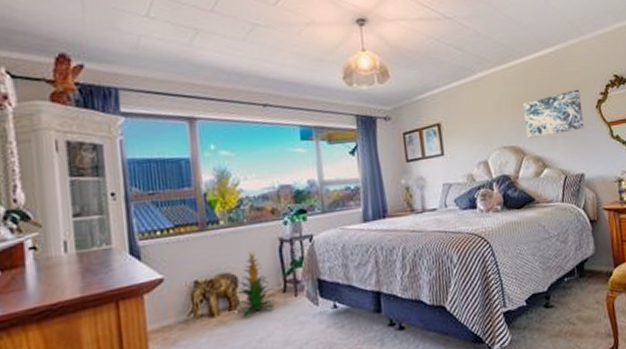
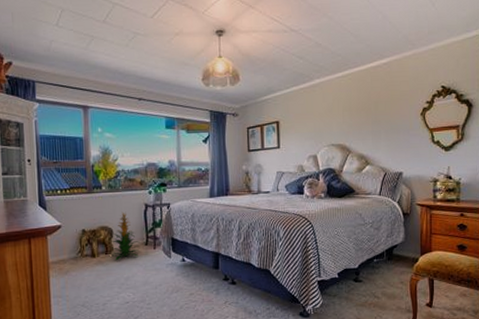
wall art: present [523,89,584,138] -> none [353,98,407,138]

